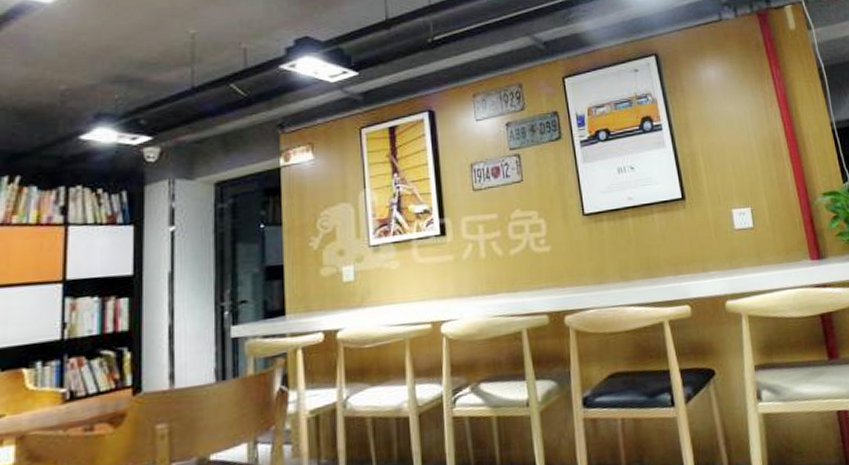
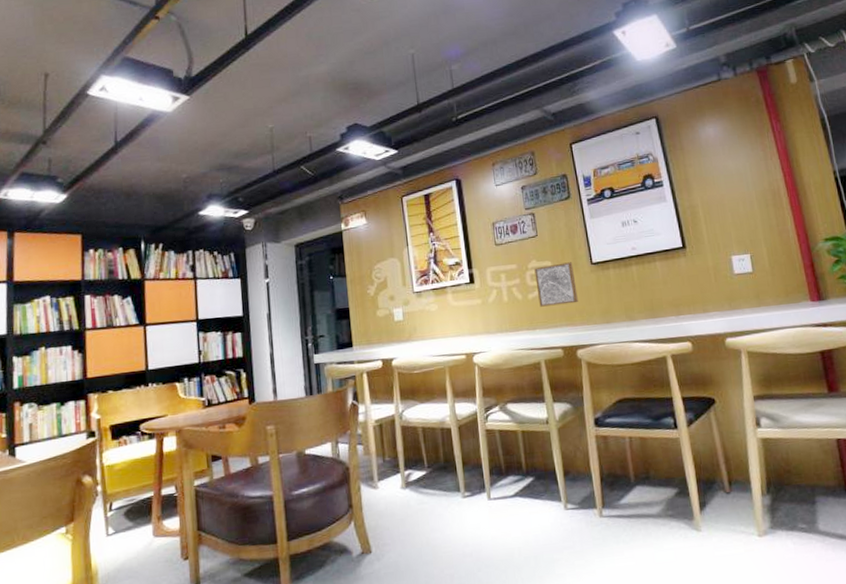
wall art: none [518,212,567,265] -> present [534,262,578,307]

